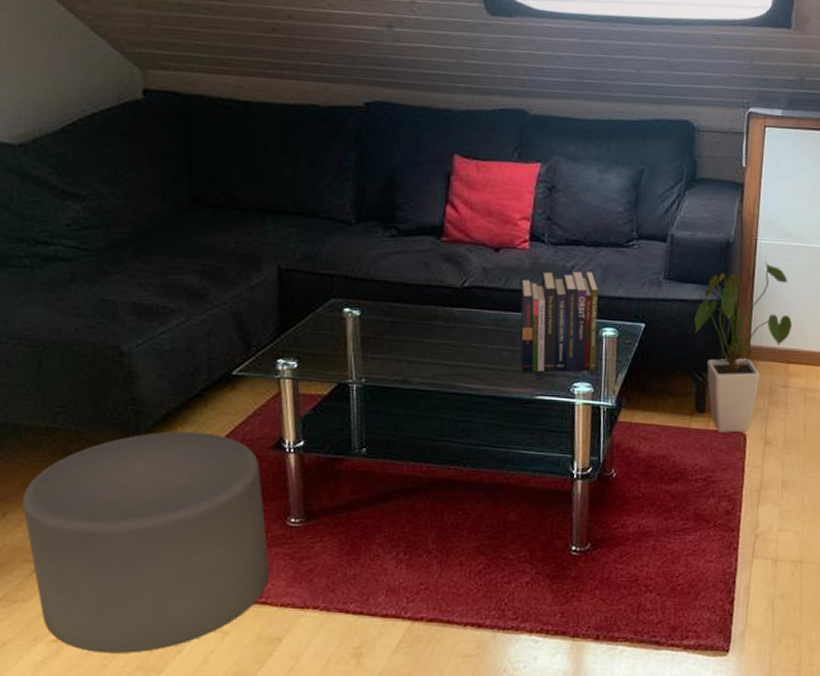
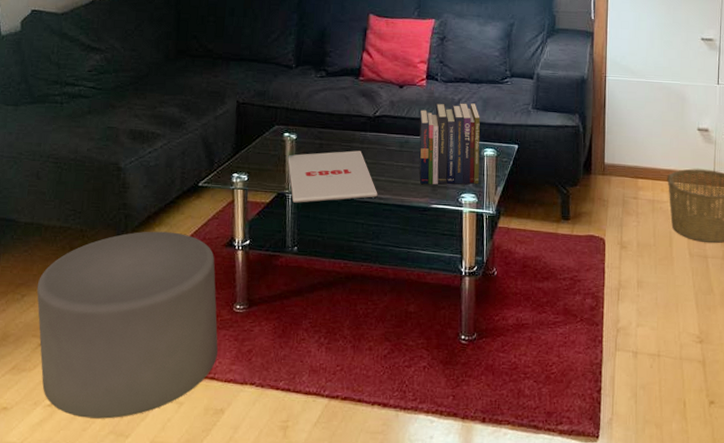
magazine: none [349,330,468,395] -> present [287,150,378,203]
house plant: present [691,261,793,433] -> none [555,94,639,238]

